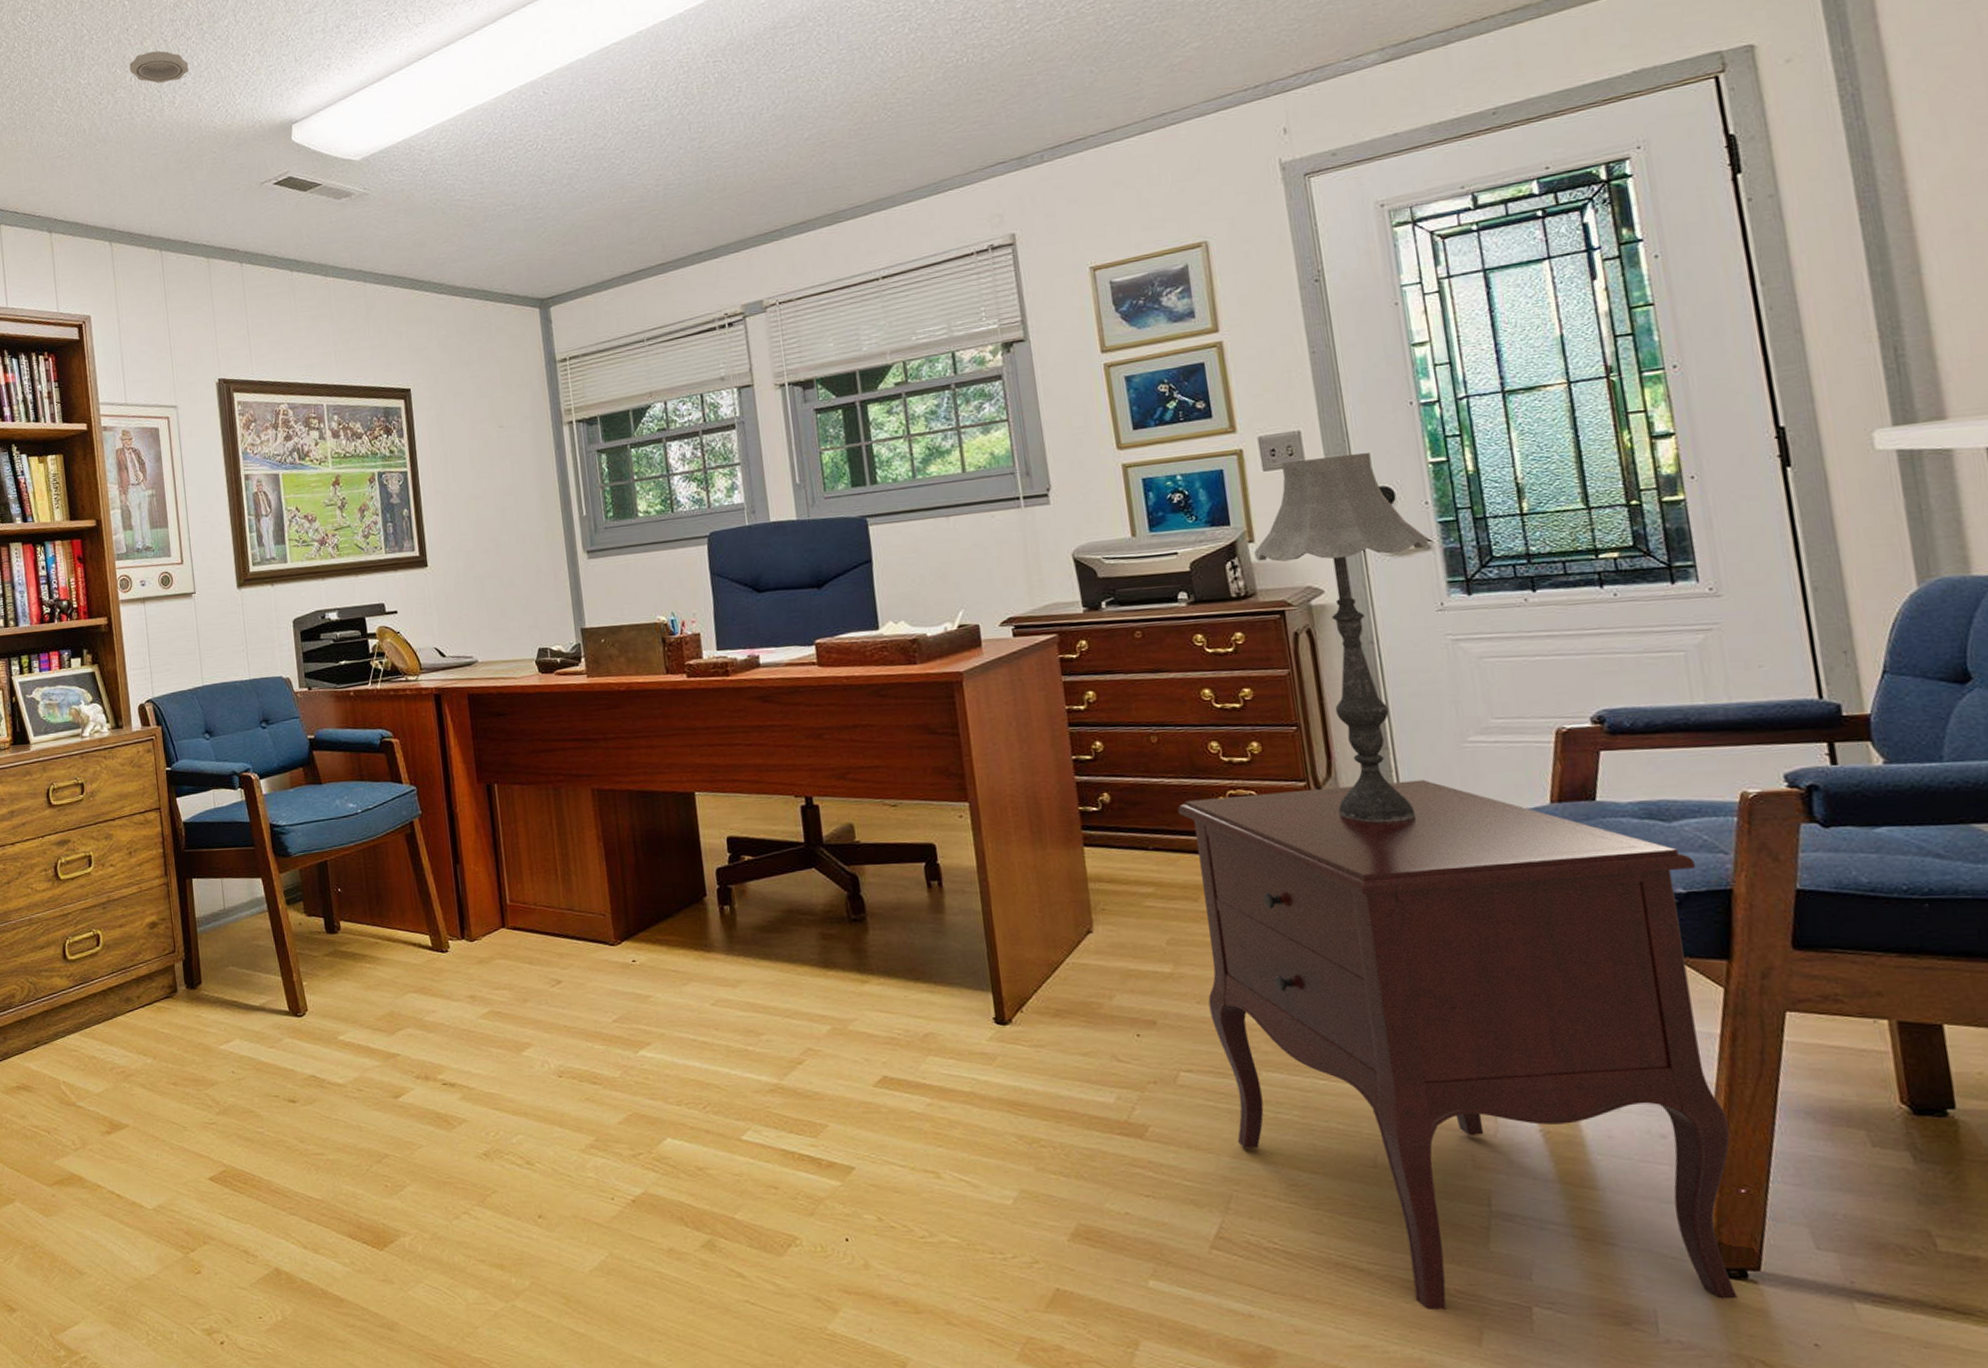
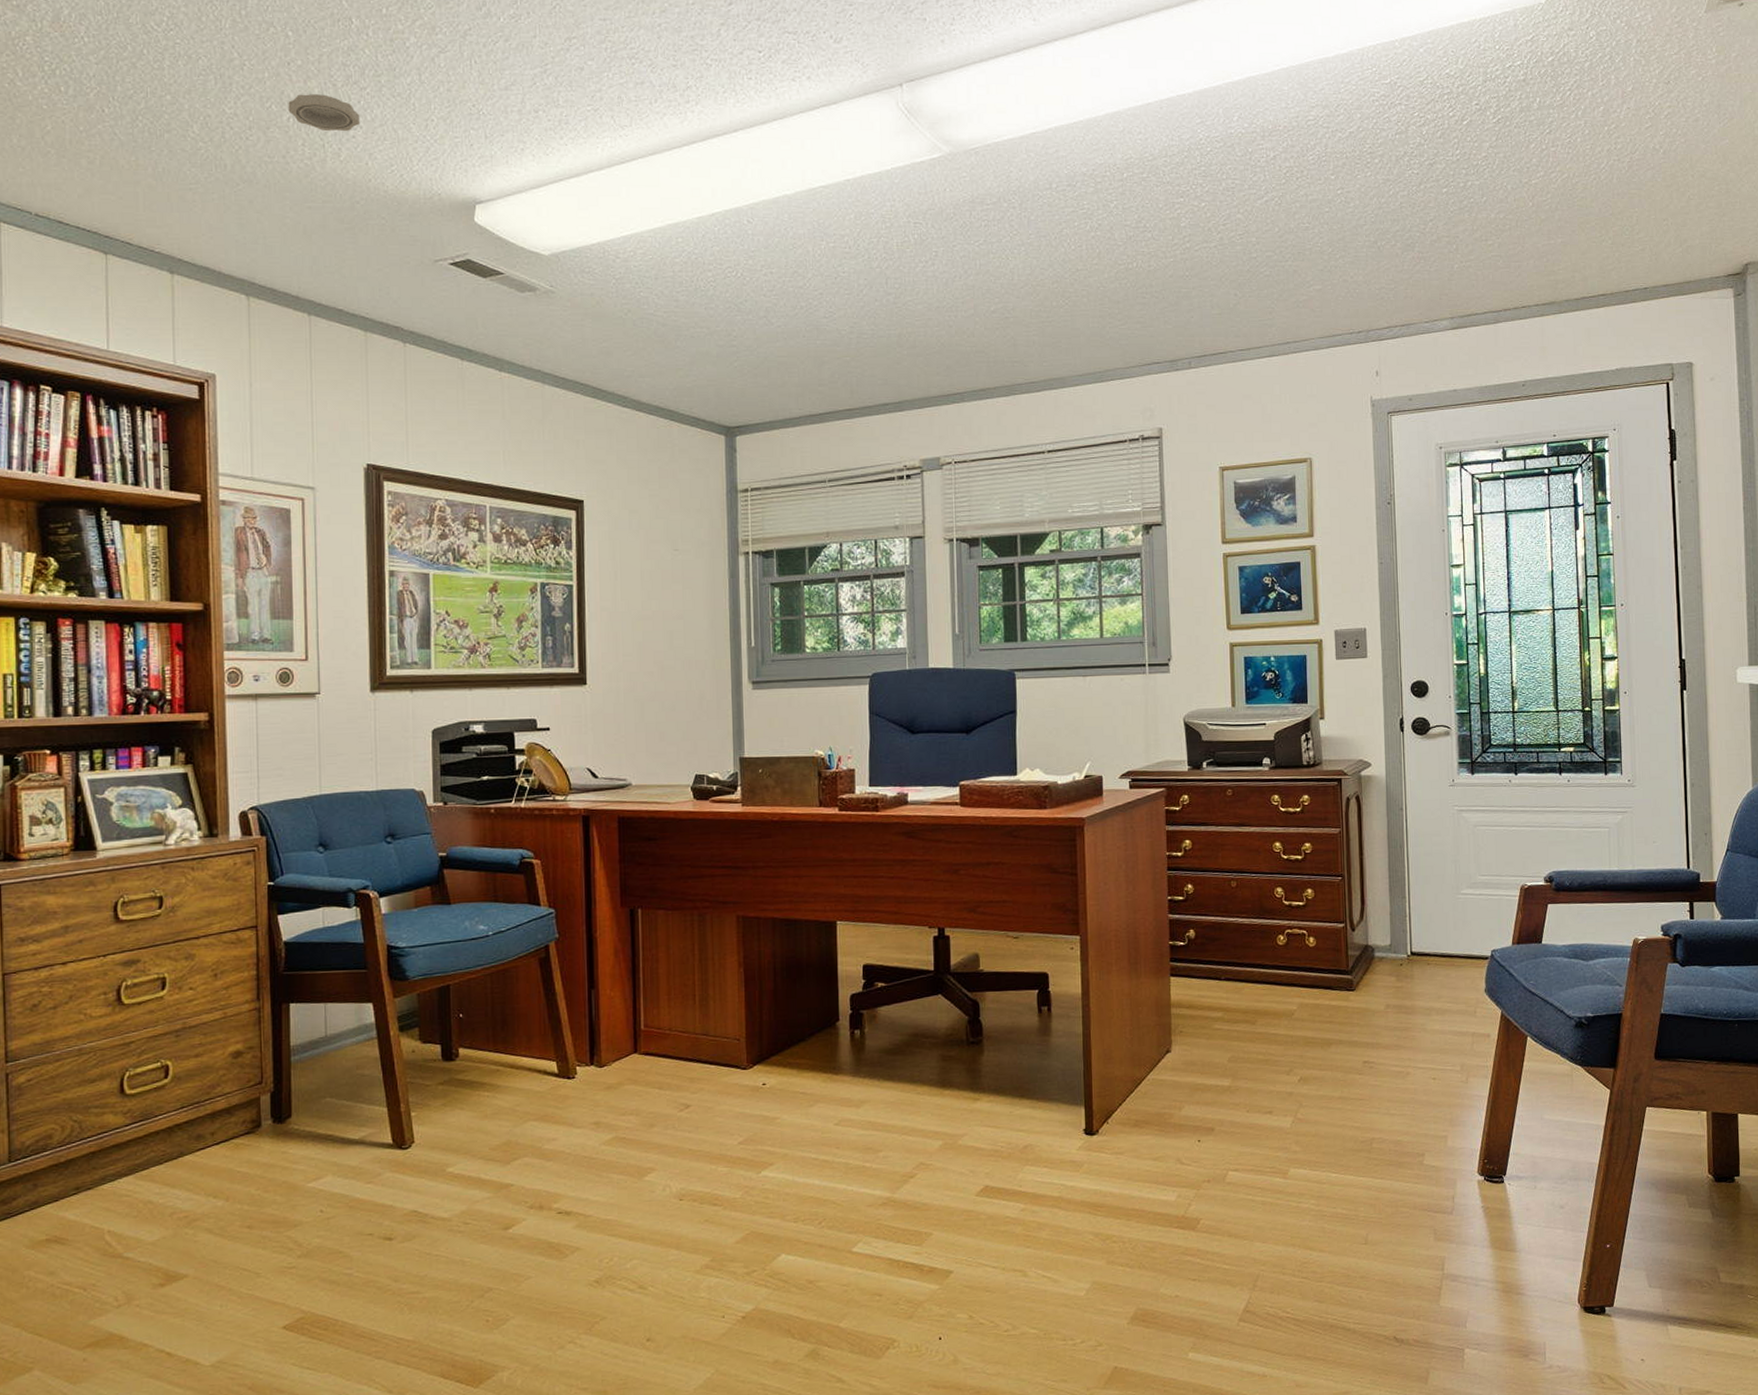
nightstand: present [1177,780,1737,1309] -> none [1246,924,1604,1358]
table lamp: present [1254,452,1429,823] -> none [1323,651,1448,959]

